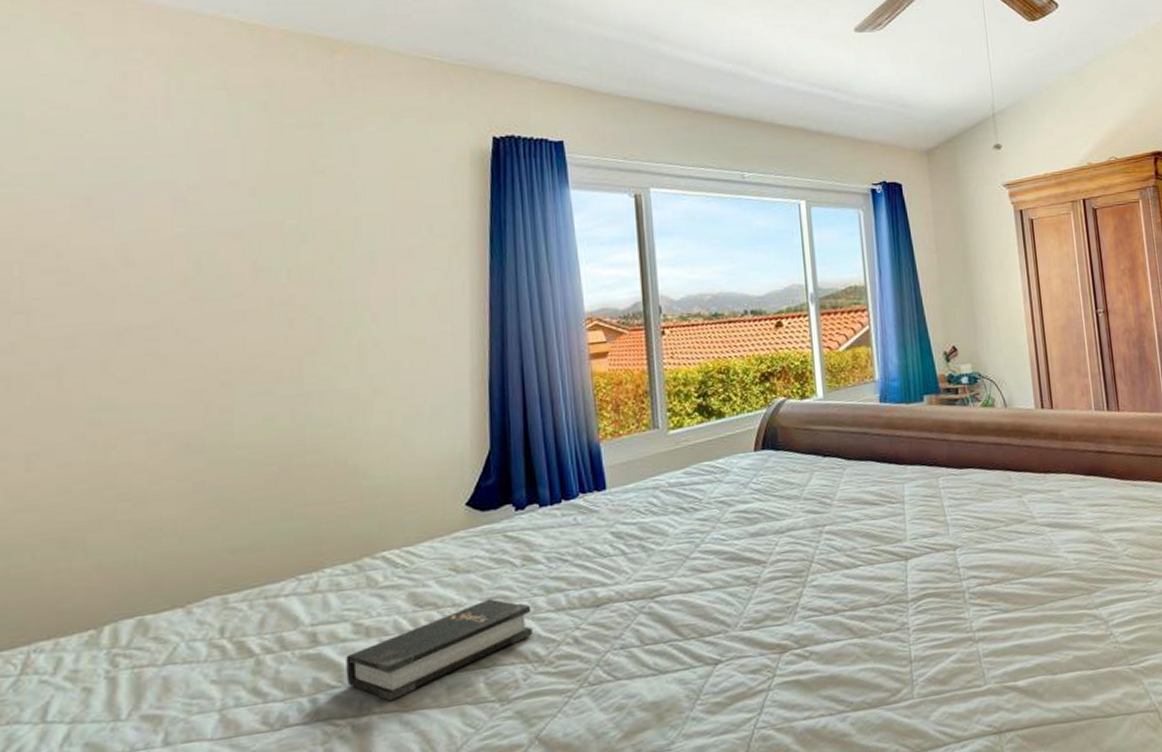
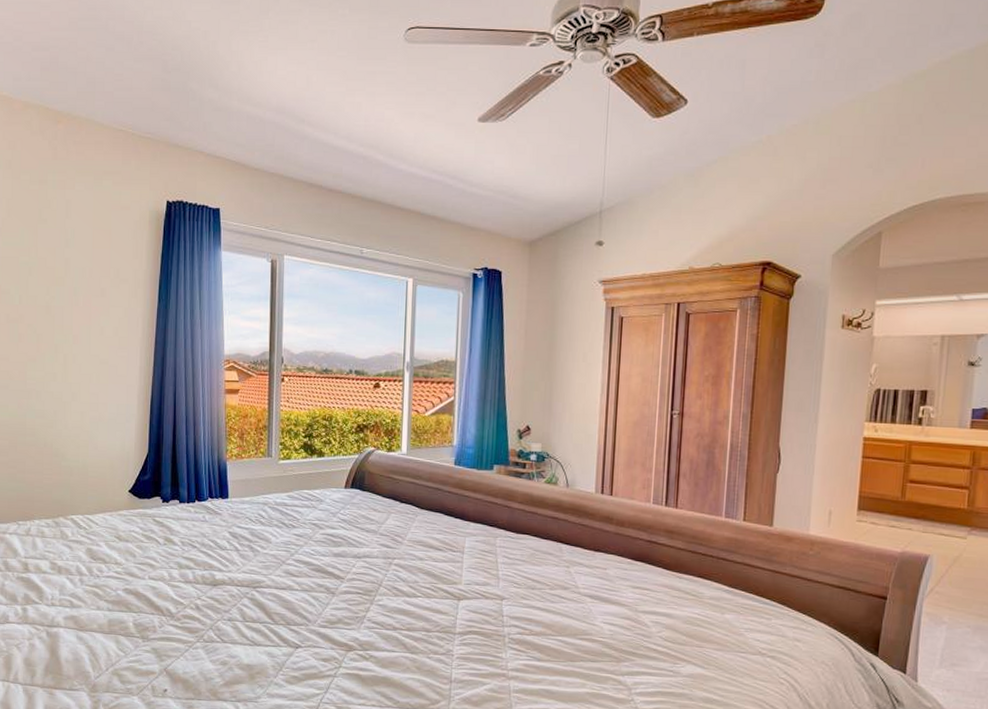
hardback book: present [346,598,533,702] -> none [45,564,168,621]

